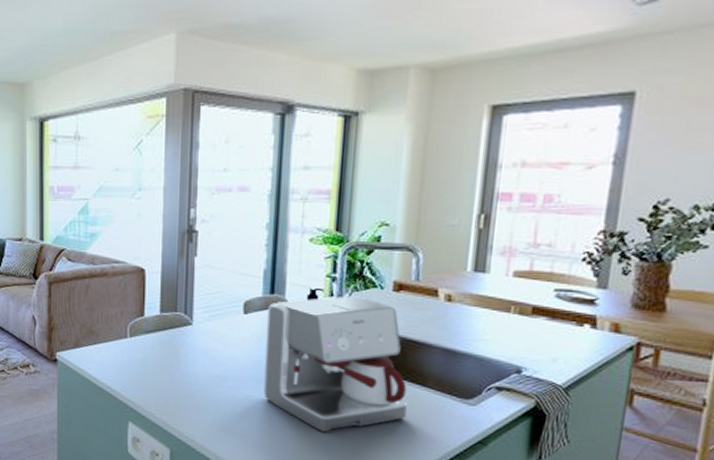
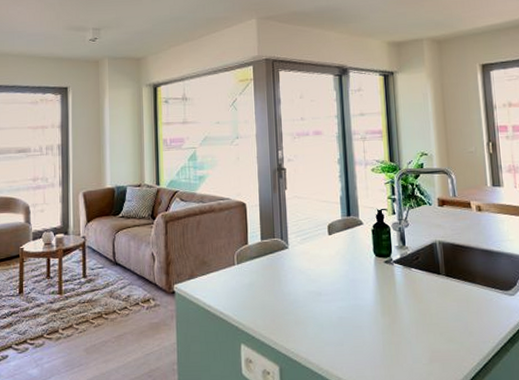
coffee maker: present [264,296,407,432] -> none [346,212,465,333]

